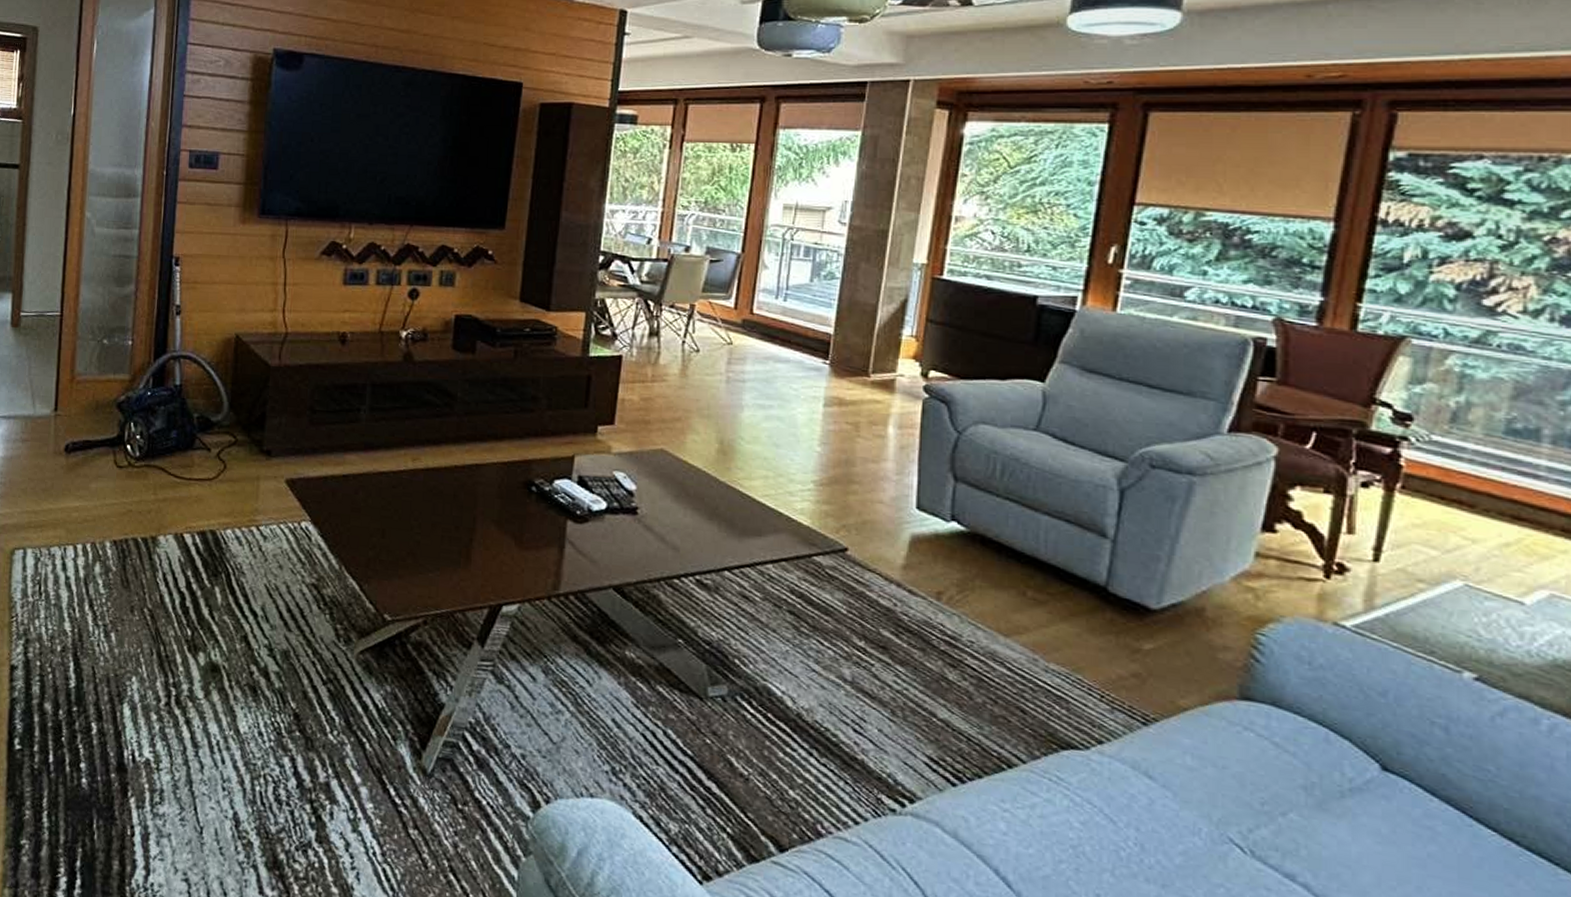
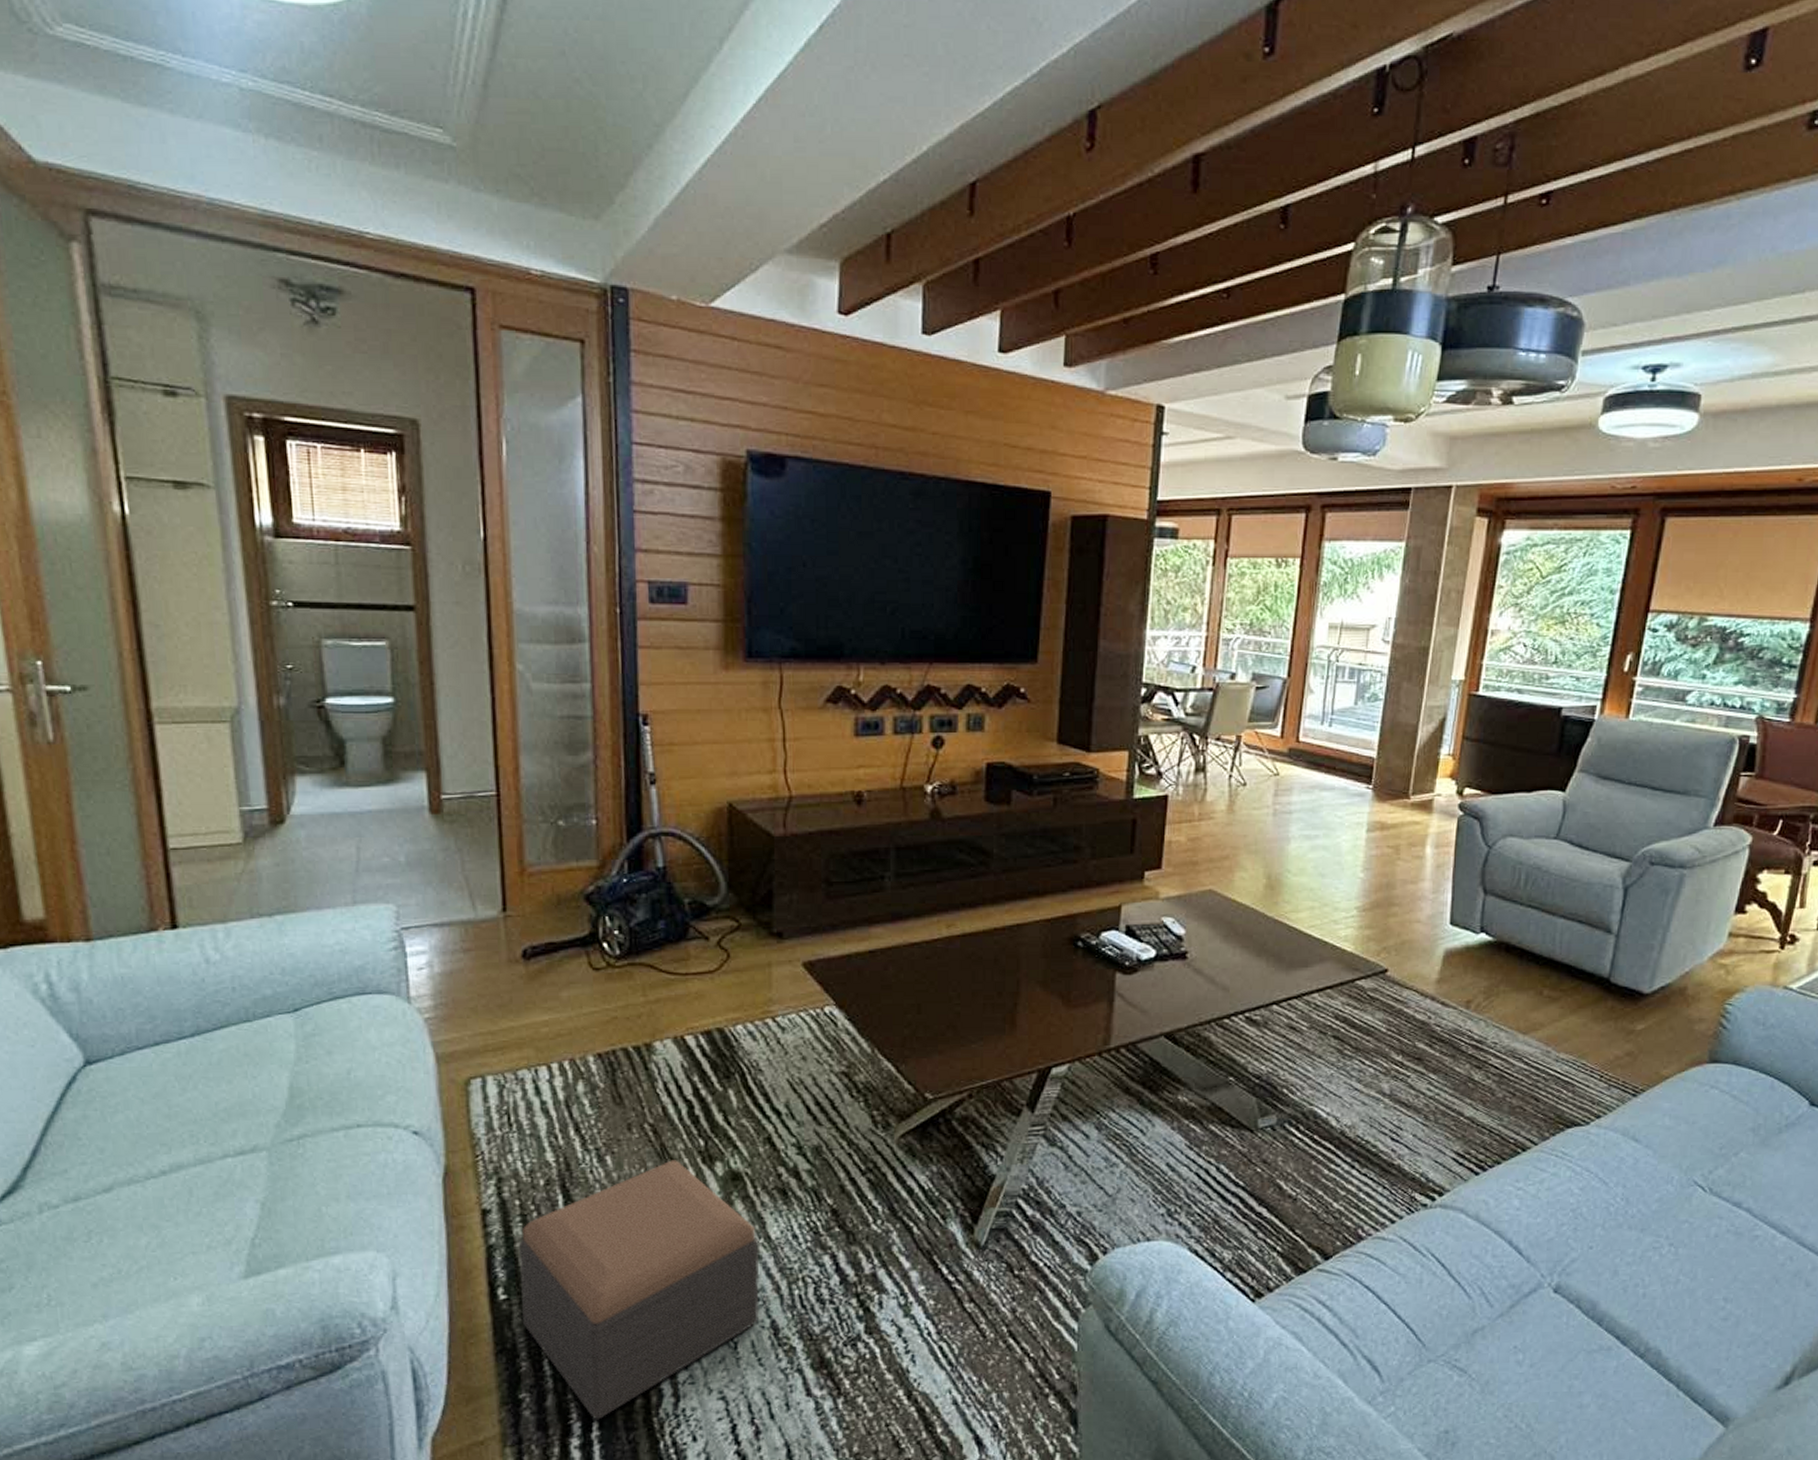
footstool: none [31,644,229,879] -> present [519,1160,760,1420]

